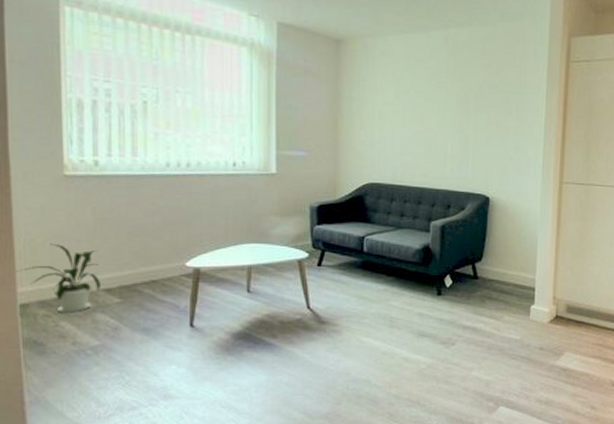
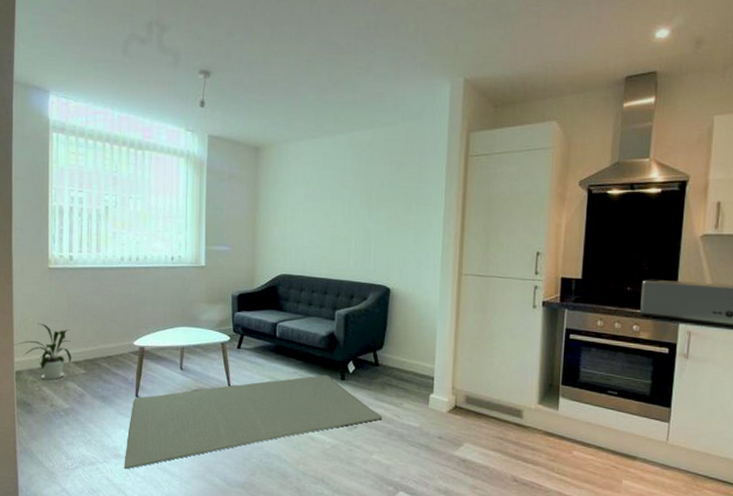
rug: none [176,290,483,412] -> present [124,374,383,470]

